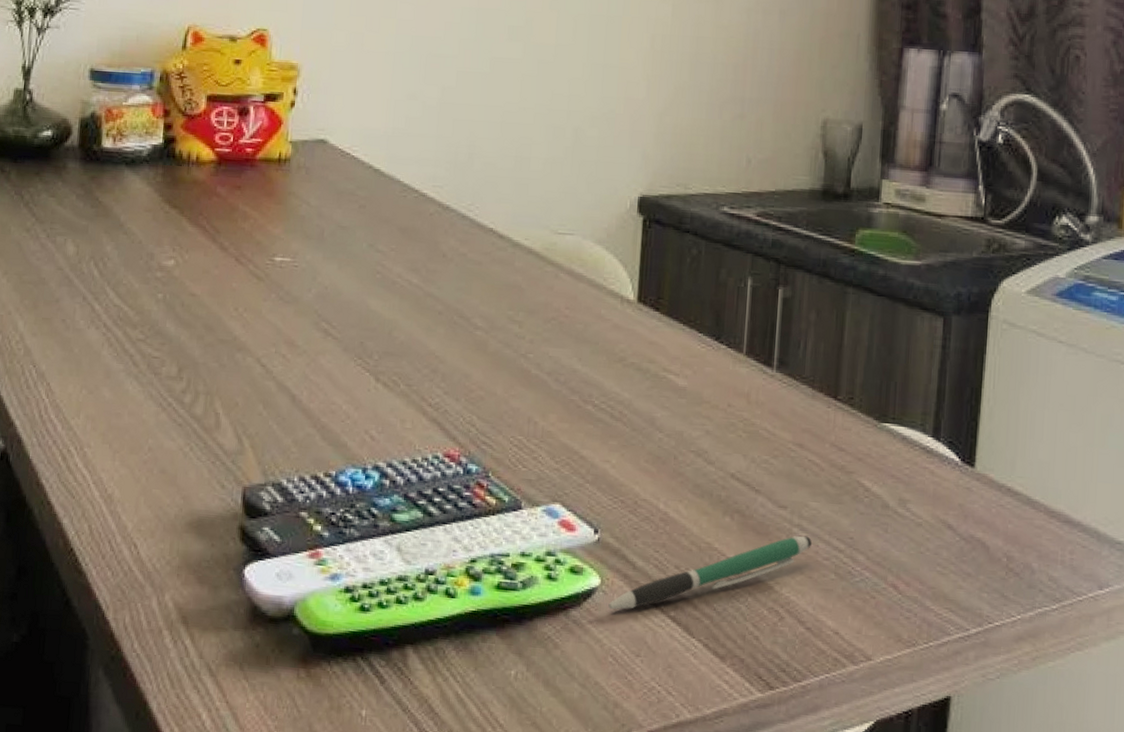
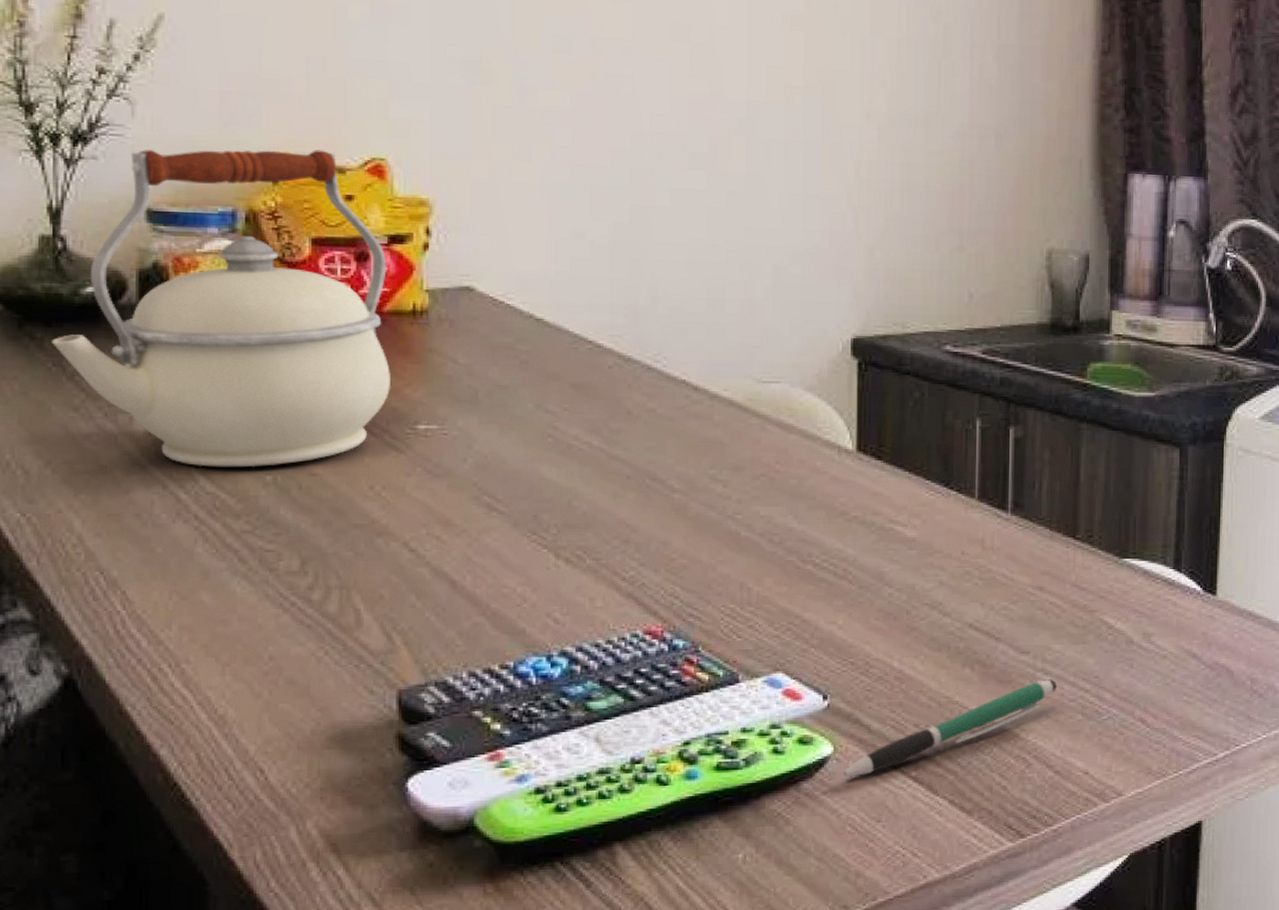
kettle: none [16,21,261,286] -> present [52,150,390,468]

